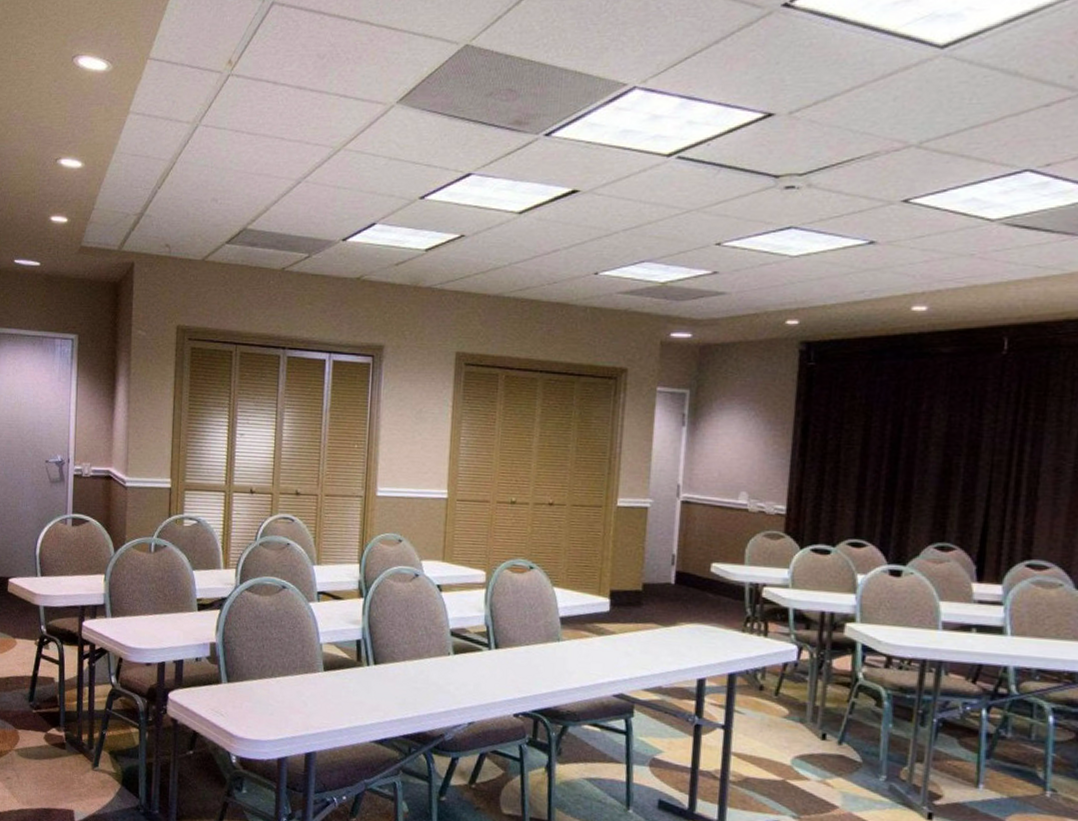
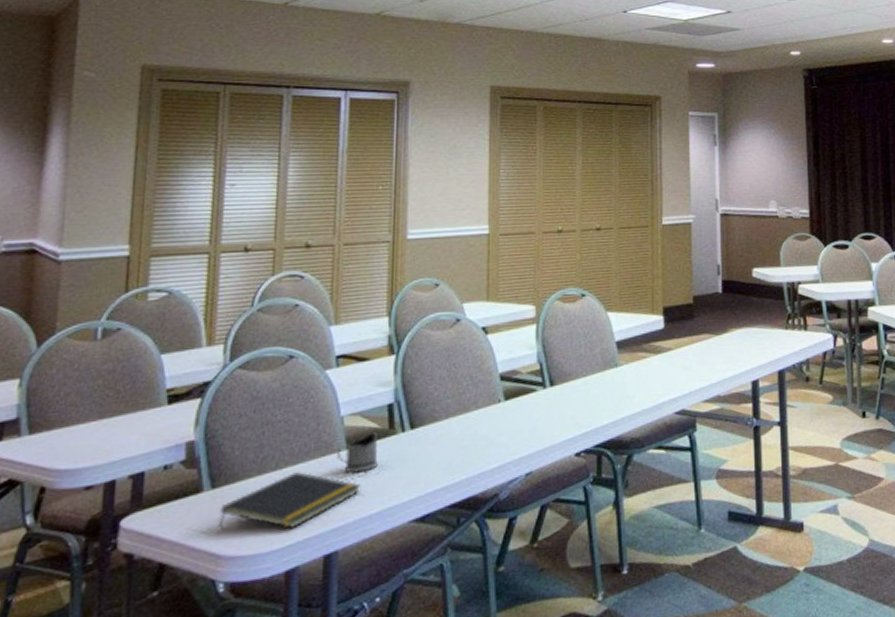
notepad: none [232,682,334,726] -> present [219,472,360,531]
tea glass holder: none [317,661,348,693] -> present [337,432,378,473]

